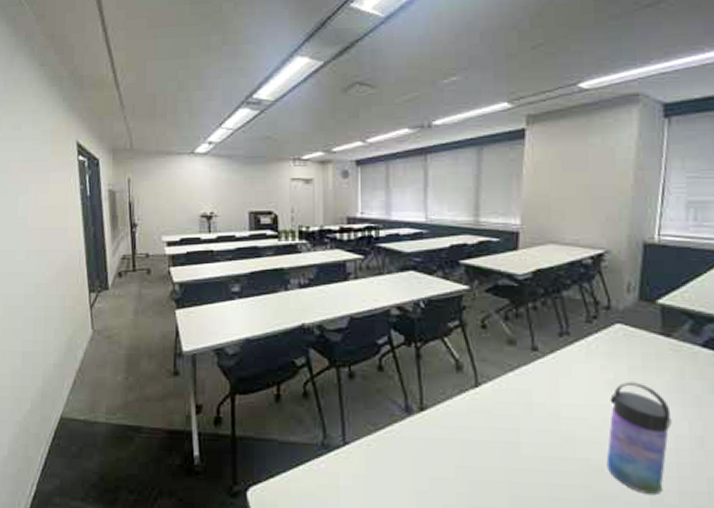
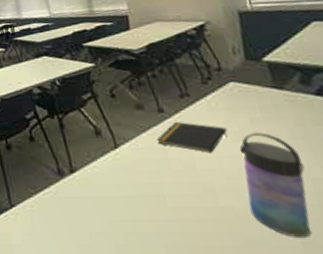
notepad: none [523,363,602,401] -> present [156,122,228,153]

